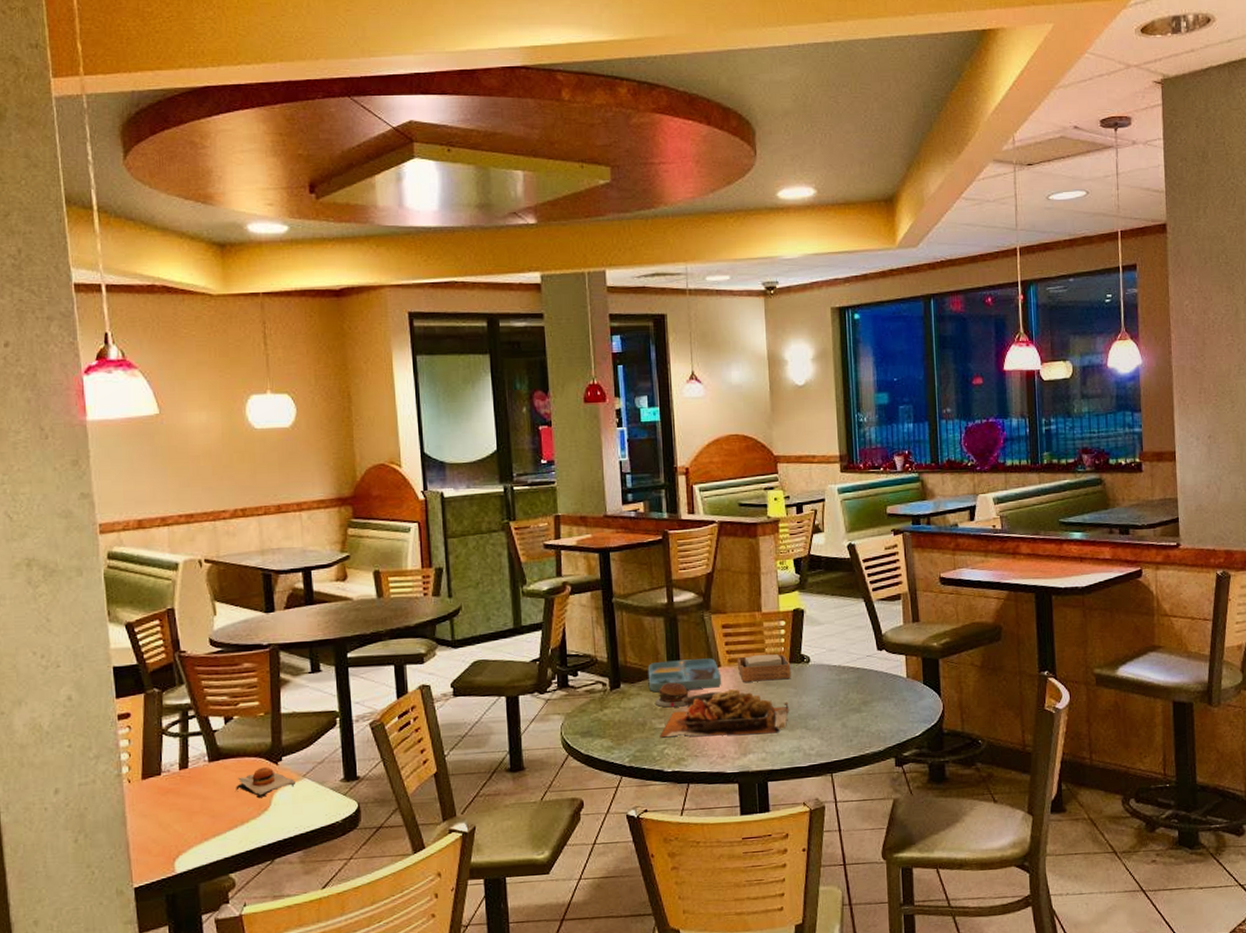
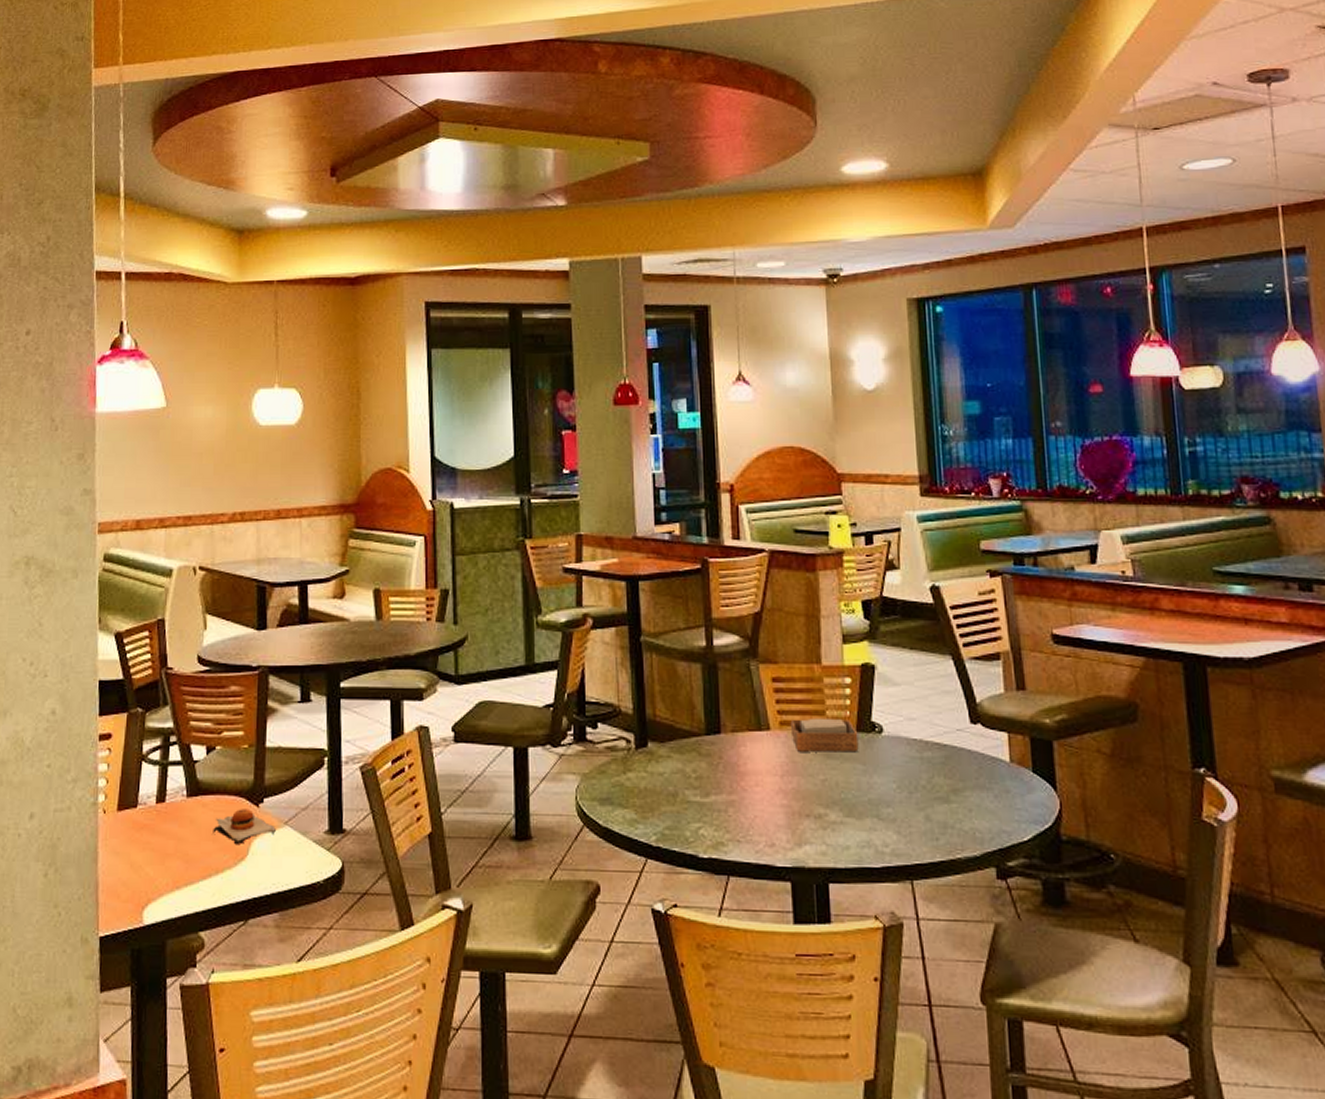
tray: present [647,658,721,693] -> none [681,717,770,757]
hamburger: present [654,682,689,708] -> none [688,745,731,777]
food tray: present [660,688,789,738] -> none [694,758,856,821]

